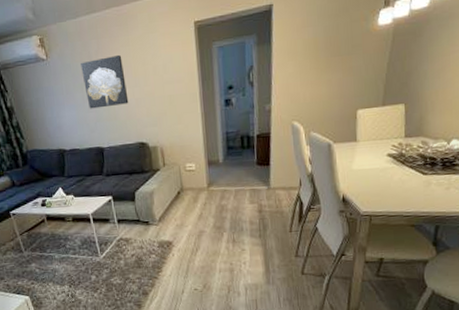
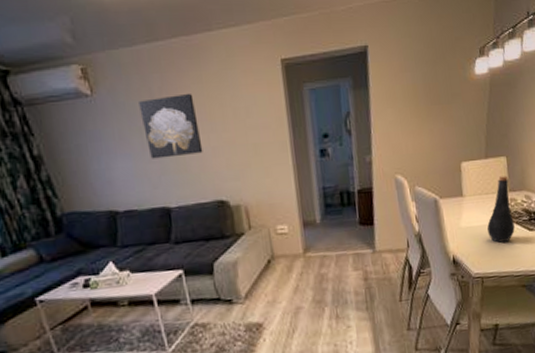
bottle: none [379,122,408,186] -> present [487,176,515,243]

